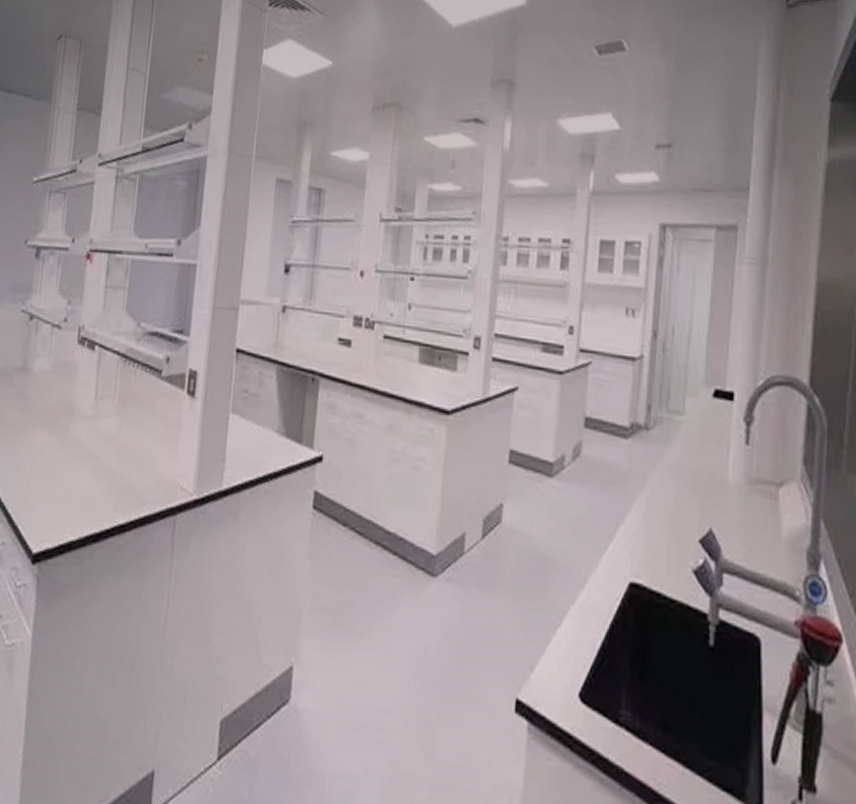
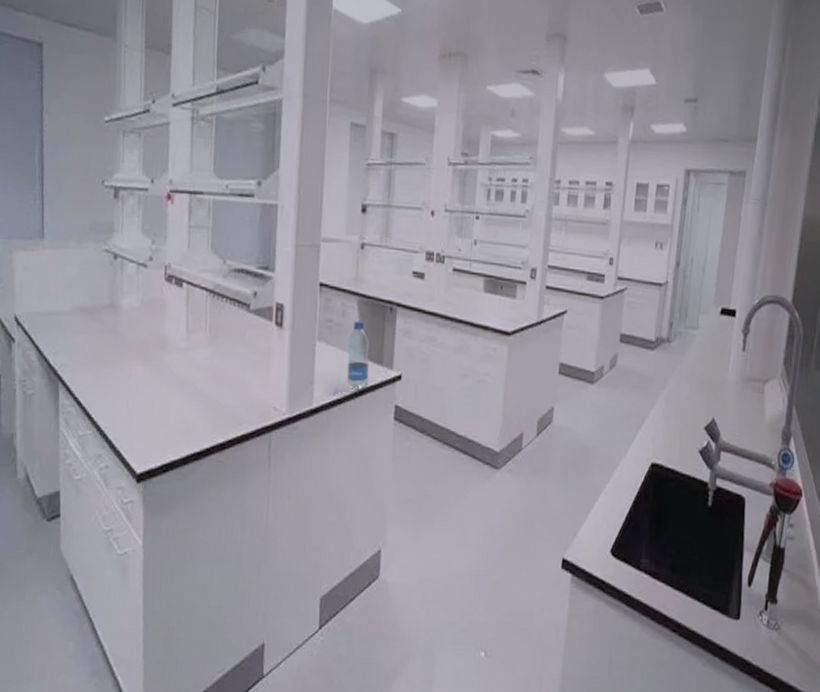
bottle: none [261,392,288,472] -> present [347,321,370,390]

